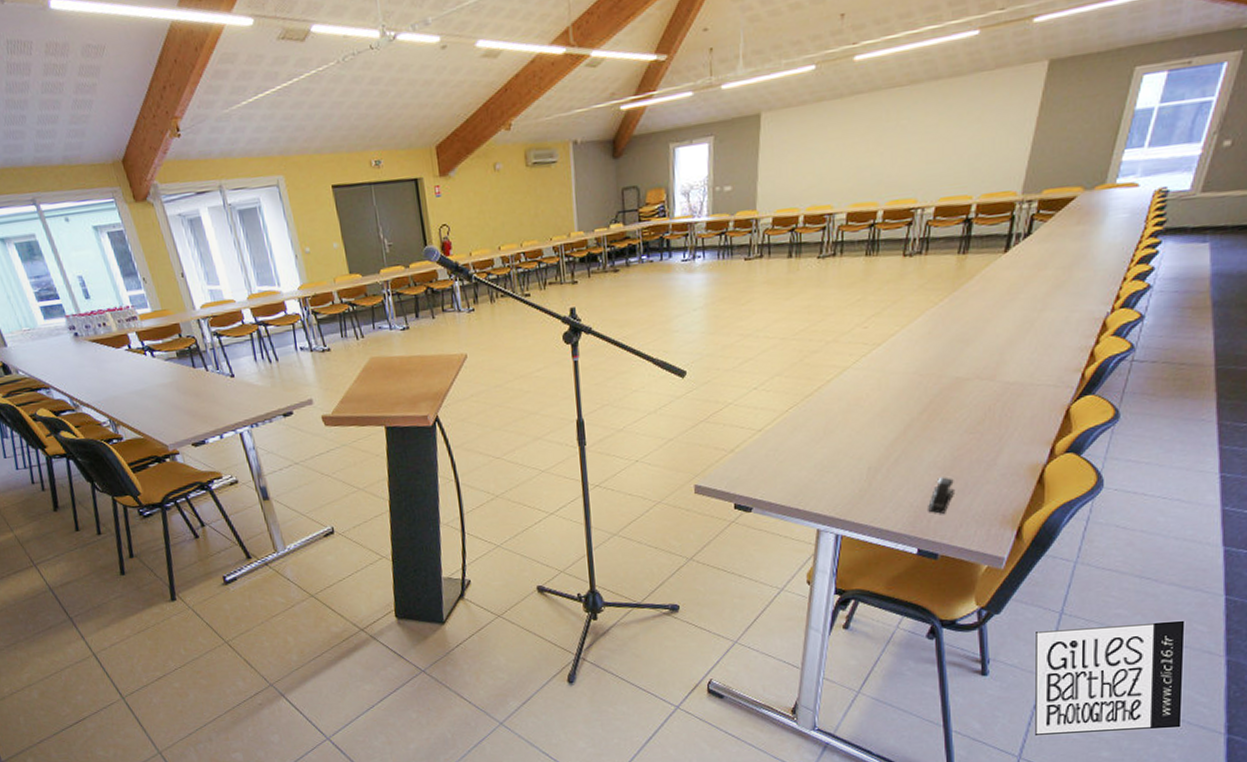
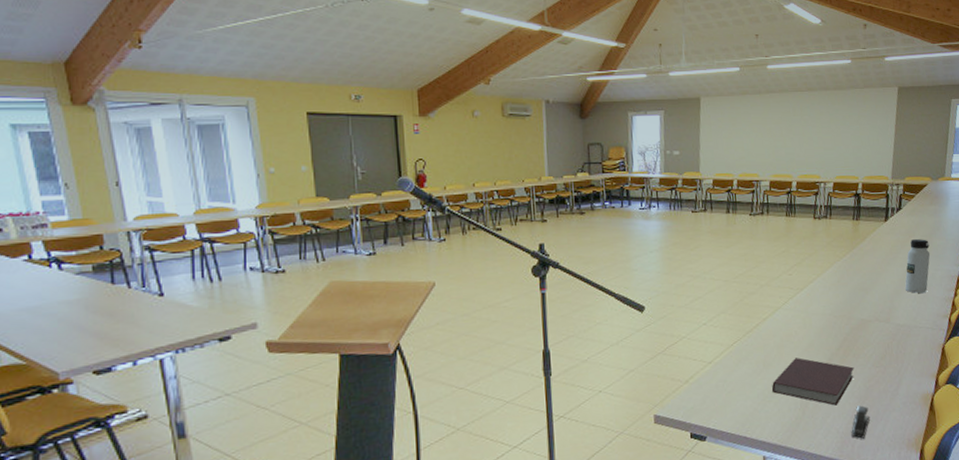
notebook: none [833,423,940,477] -> present [772,357,854,406]
water bottle: none [1022,272,1067,343] -> present [904,238,931,293]

